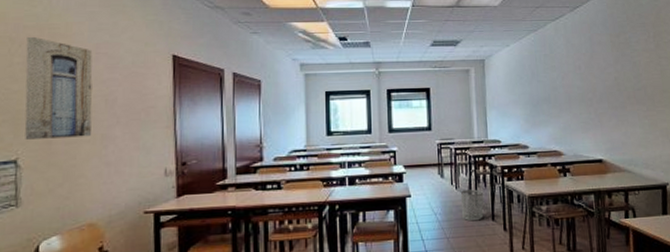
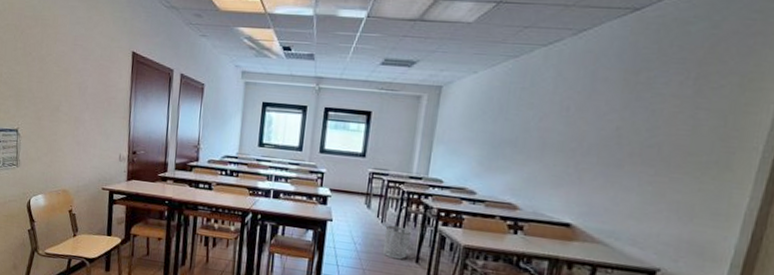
wall art: present [24,36,93,139] -> none [23,25,72,118]

